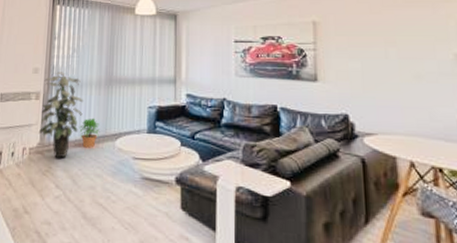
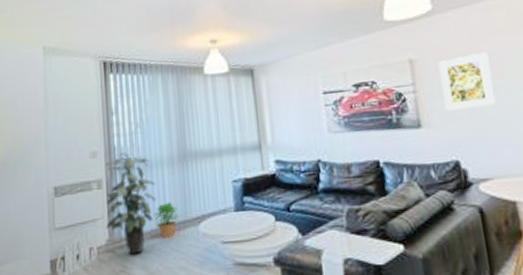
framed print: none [339,21,388,70] -> present [438,51,497,111]

